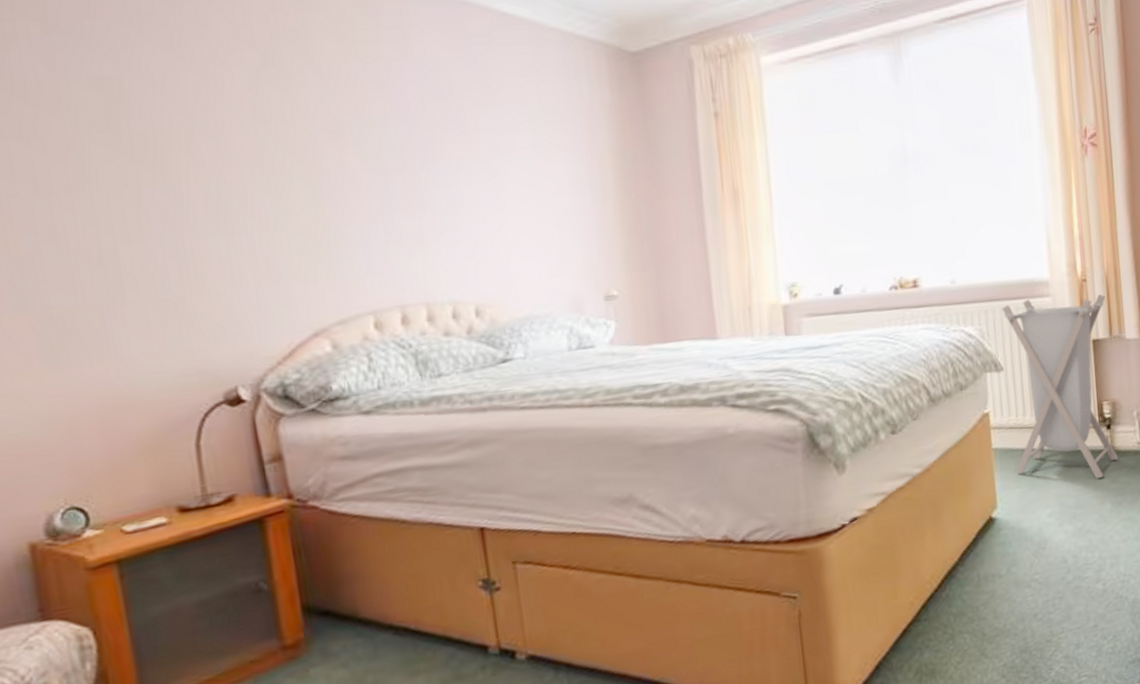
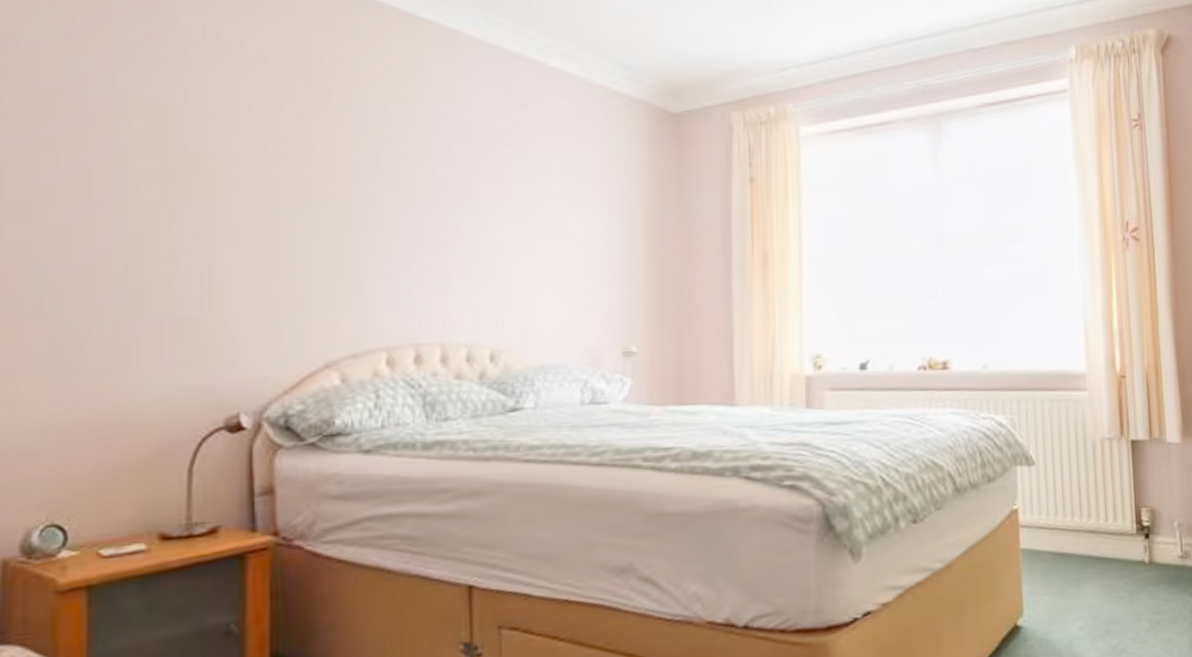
laundry hamper: present [1002,294,1119,479] -> none [1035,391,1158,593]

